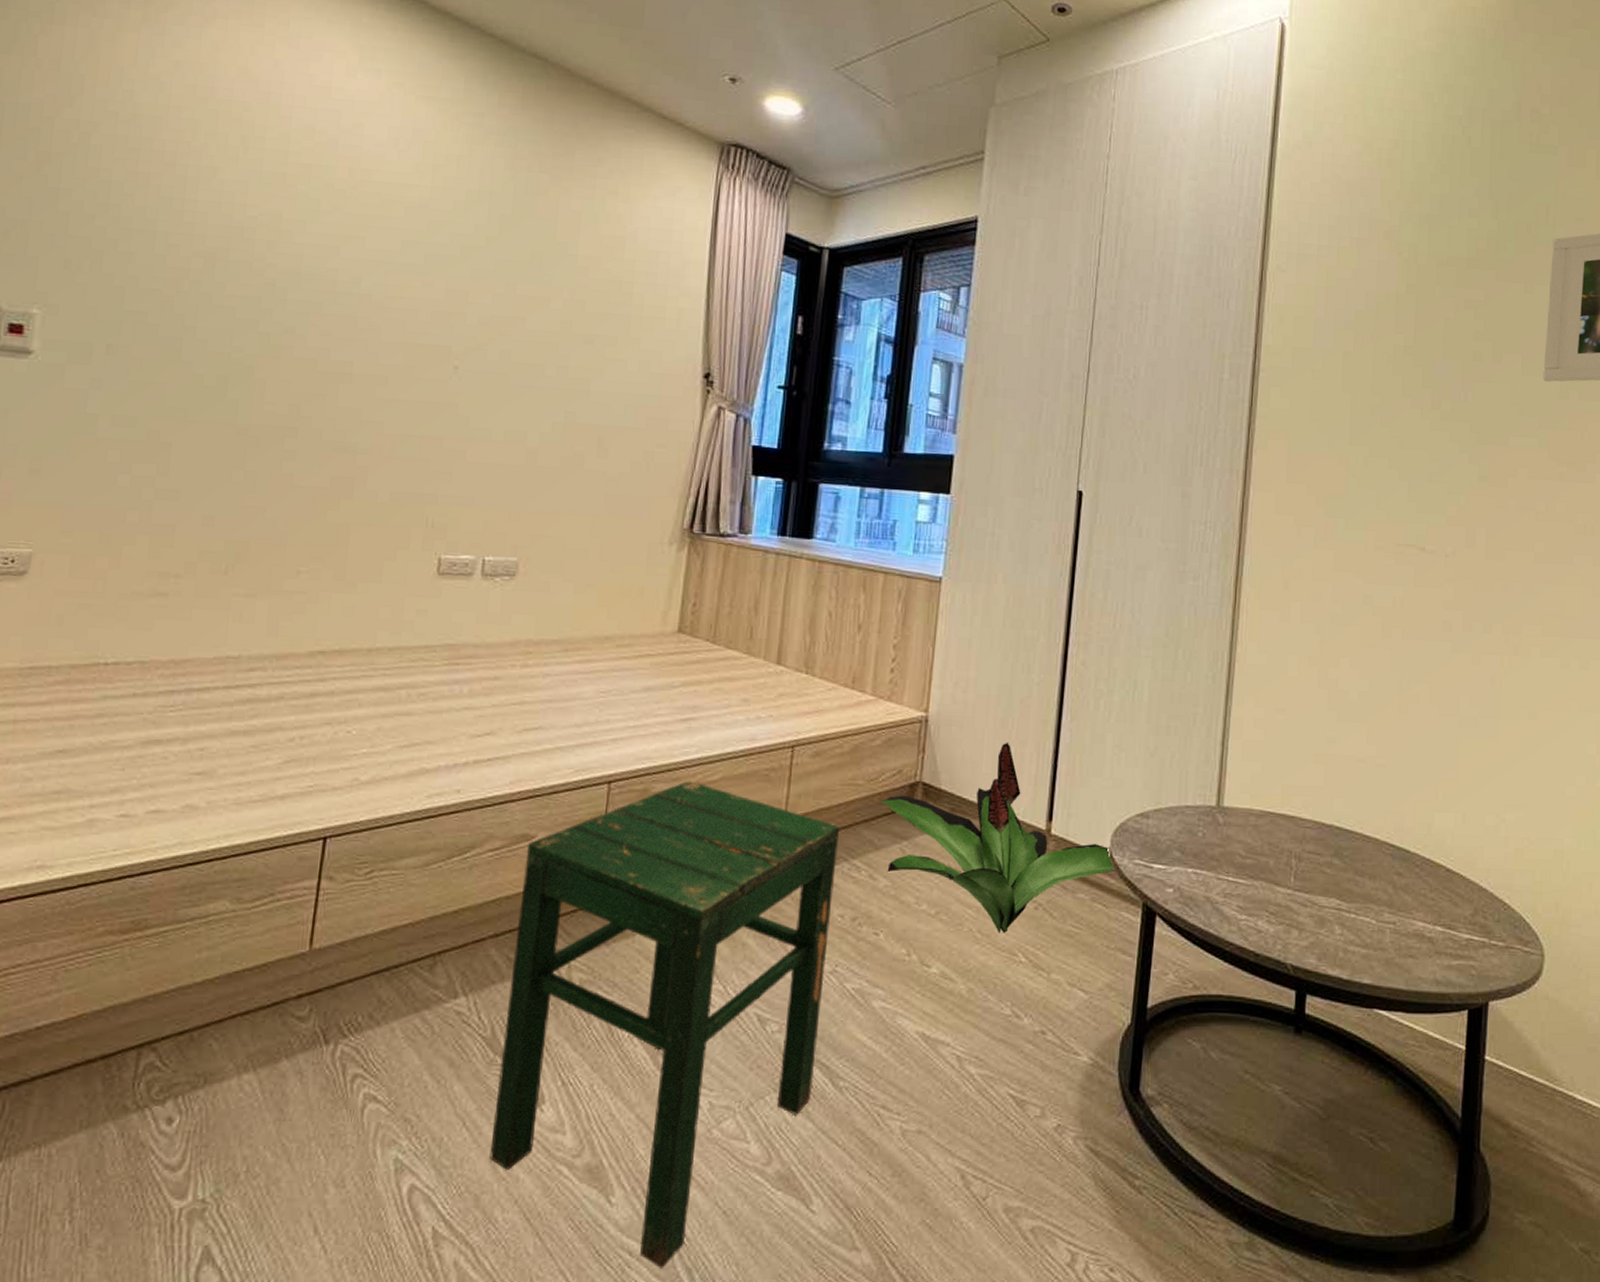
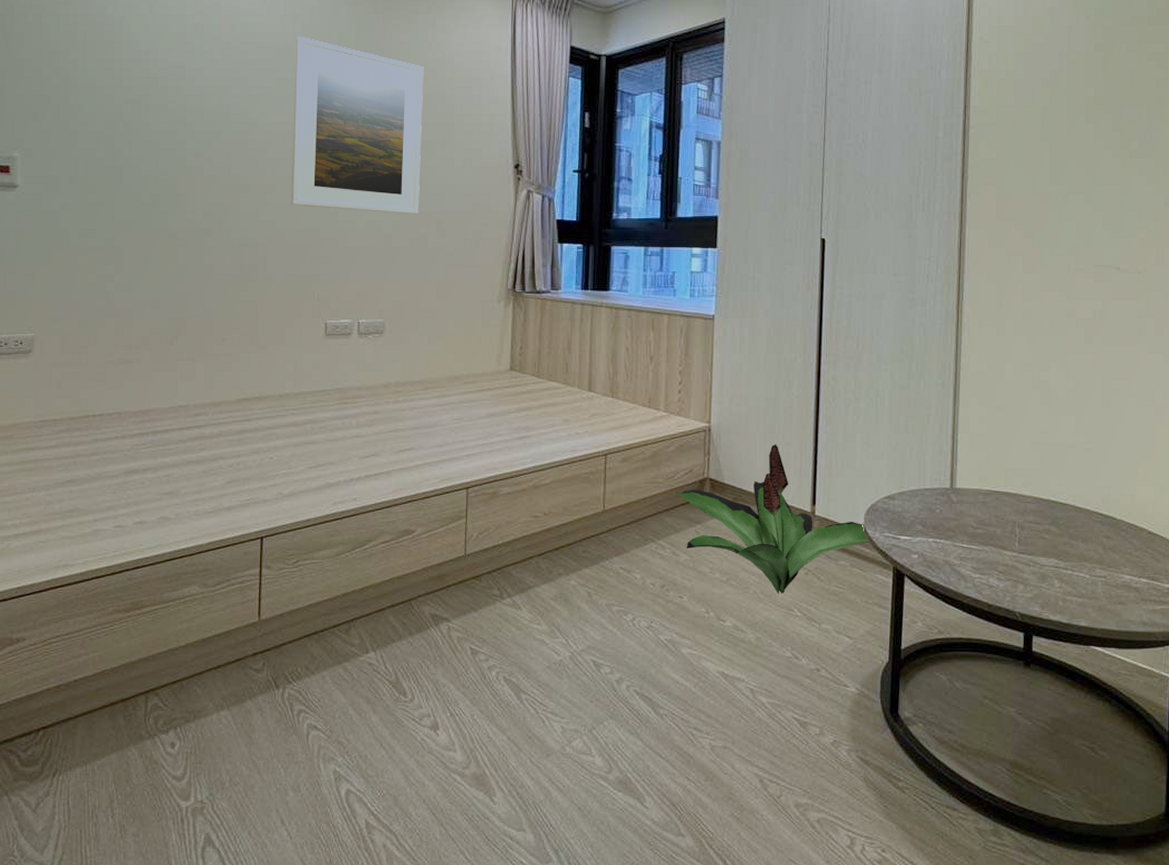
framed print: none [408,190,598,427] -> present [291,36,424,215]
stool: present [489,780,839,1270] -> none [402,484,647,850]

